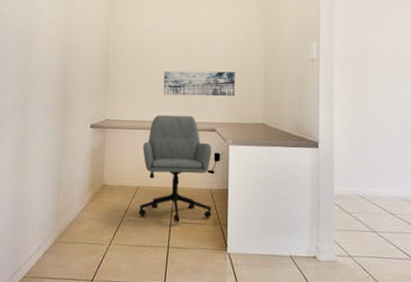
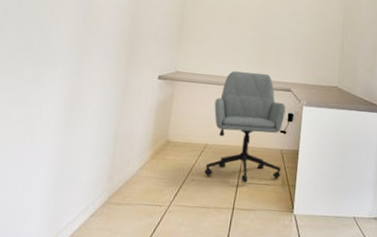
wall art: present [163,70,236,97] -> none [241,27,314,58]

